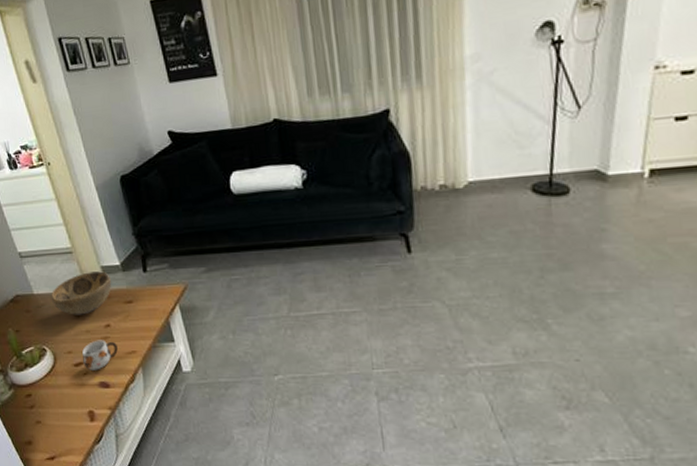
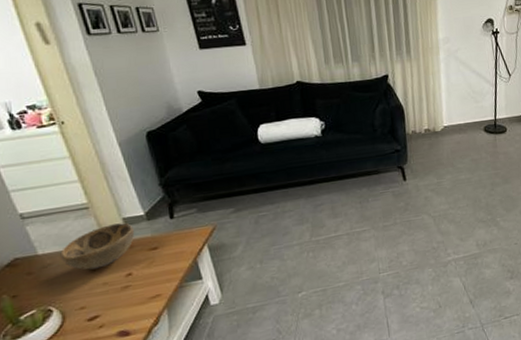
mug: present [81,340,118,370] -> none [97,289,140,322]

